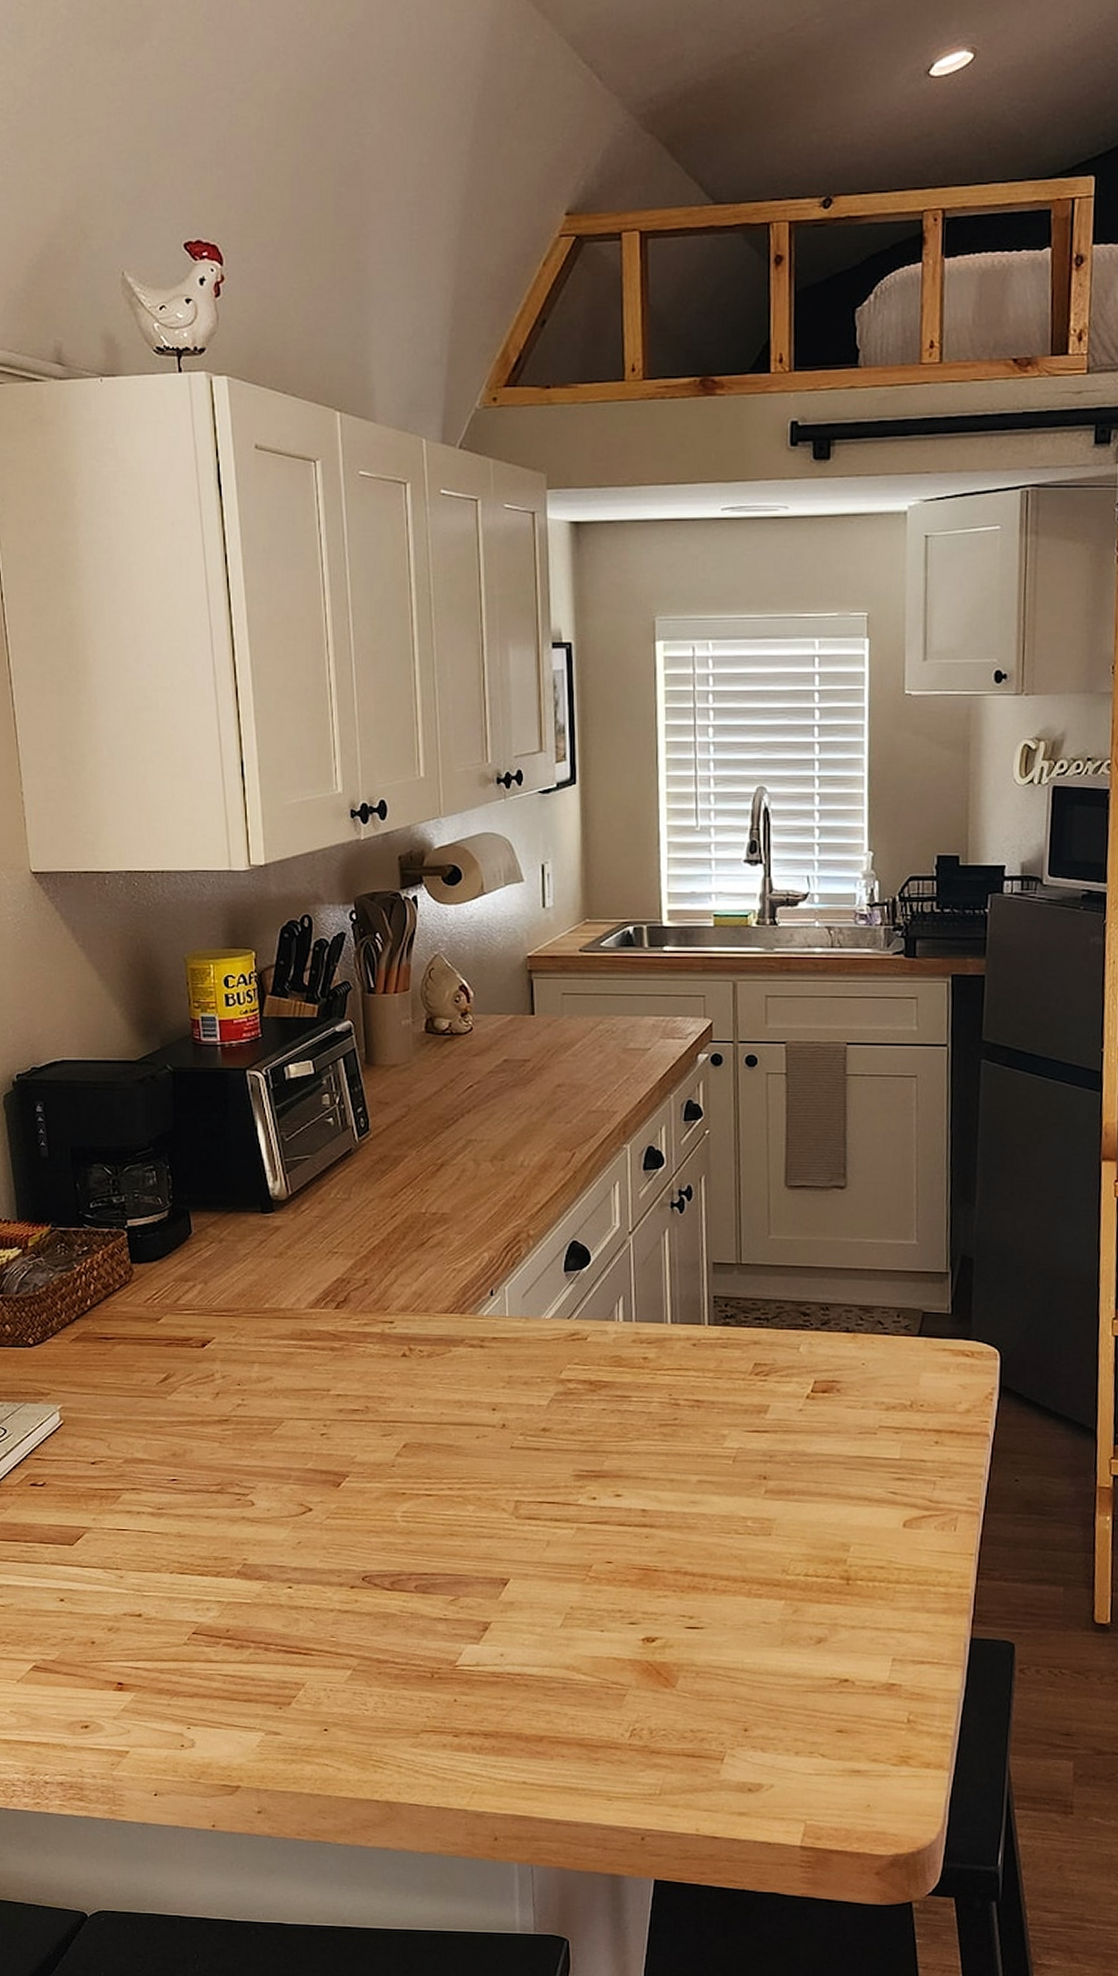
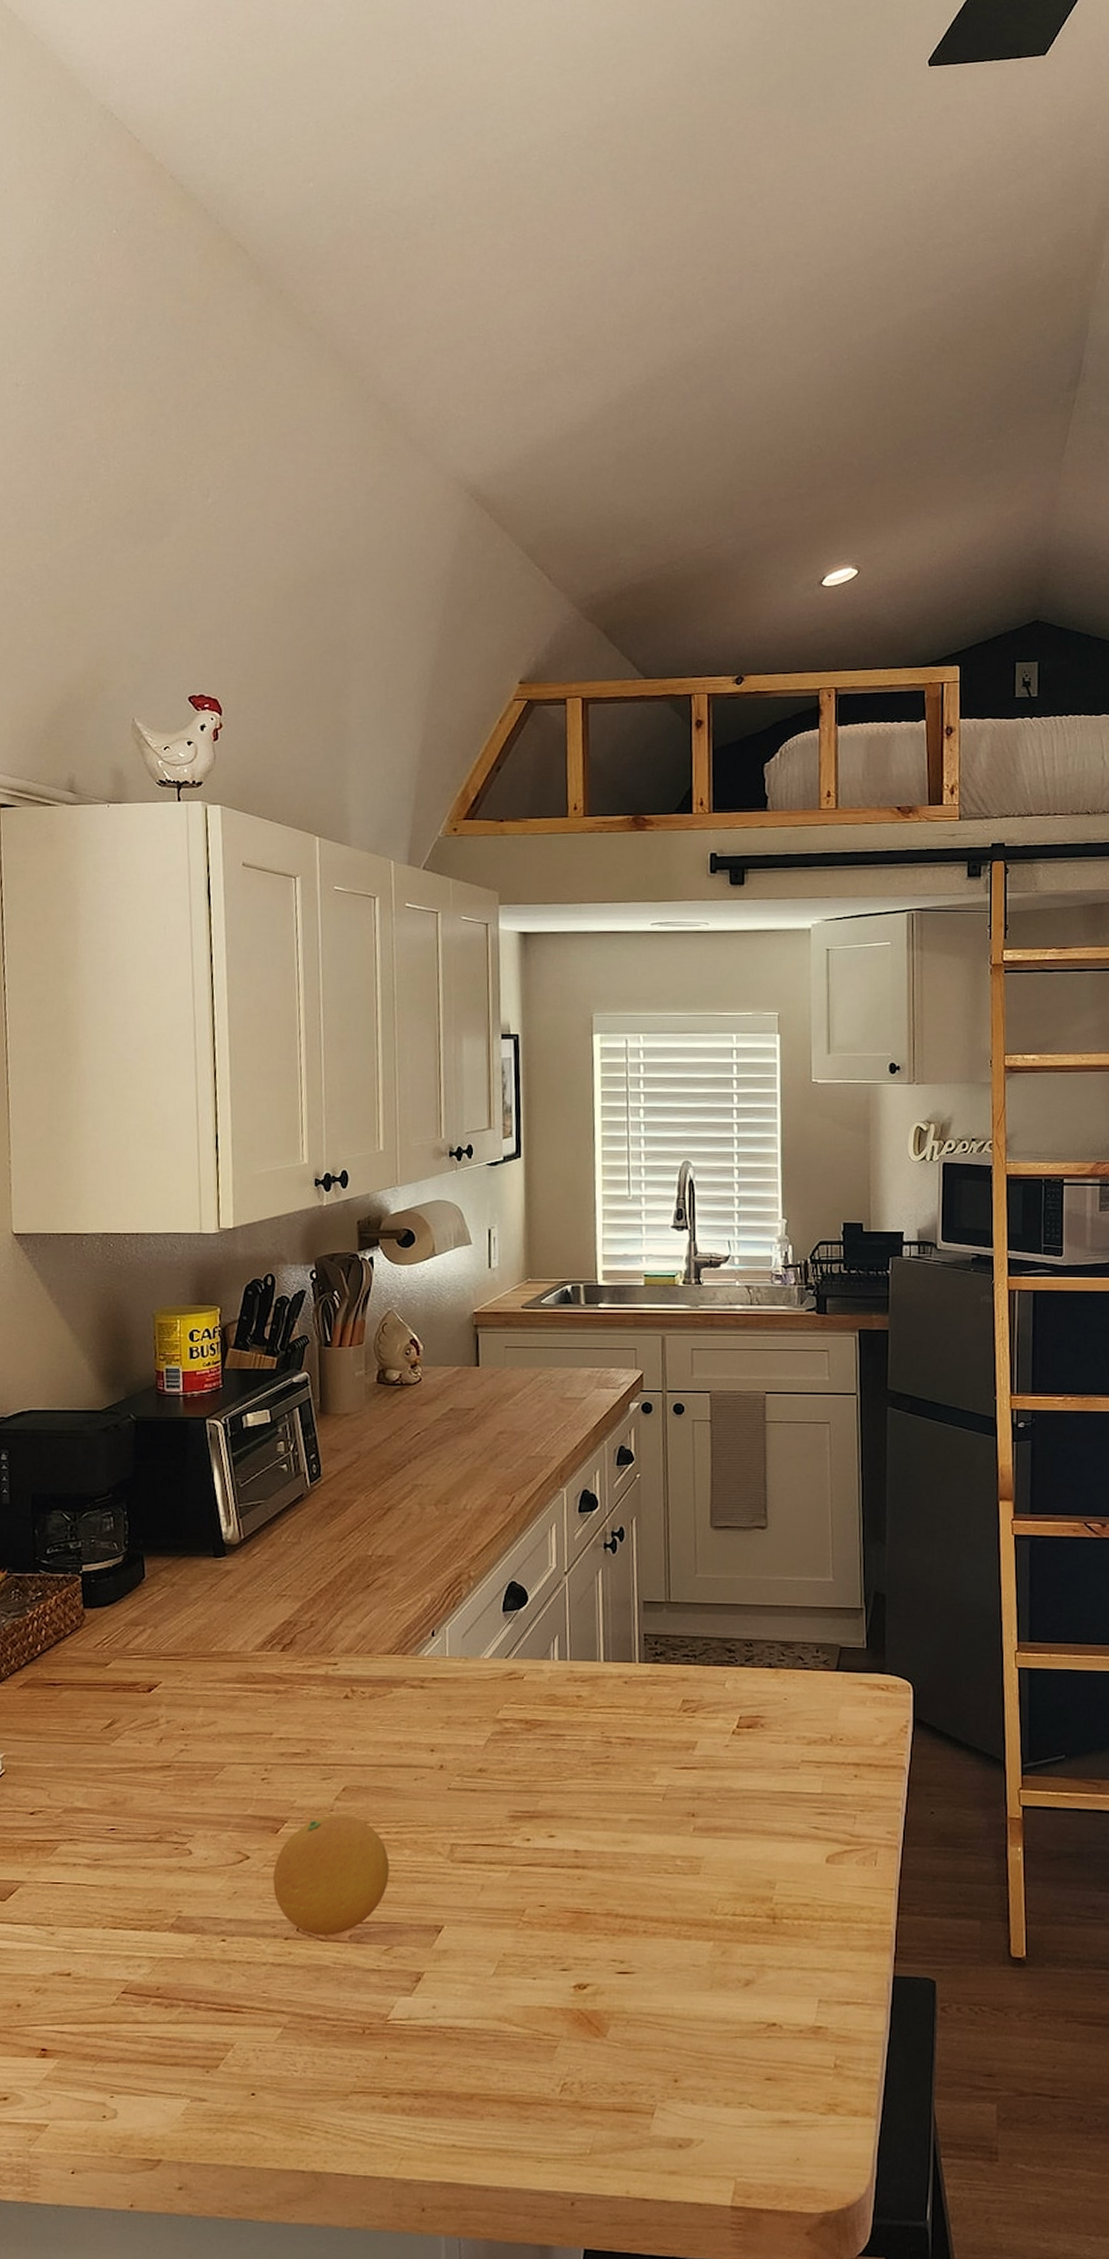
fruit: none [337,1470,453,1585] -> present [273,1815,389,1936]

